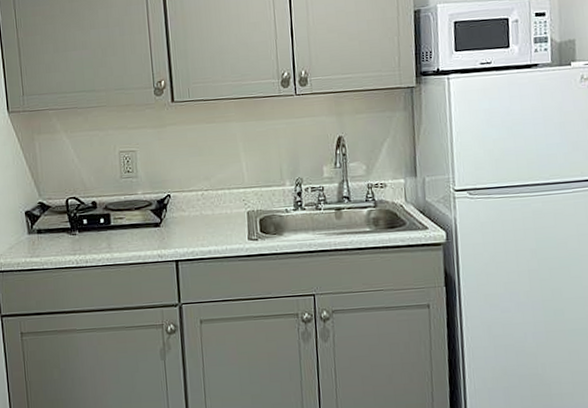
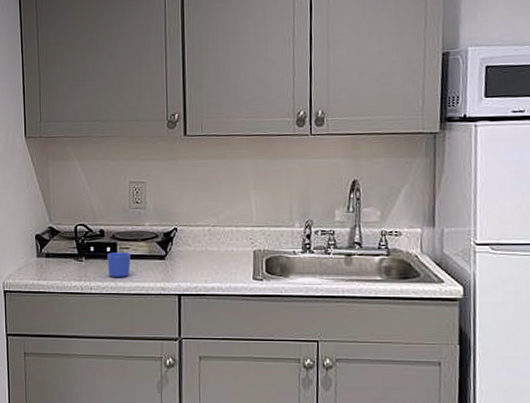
cup: none [101,222,126,249] -> present [107,252,131,277]

